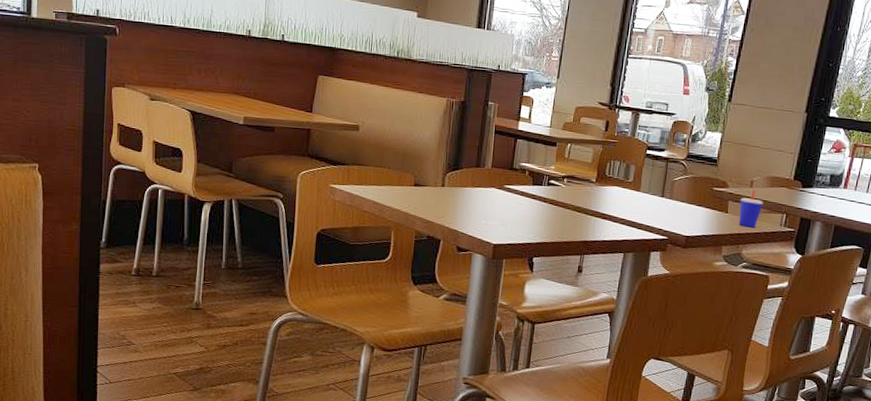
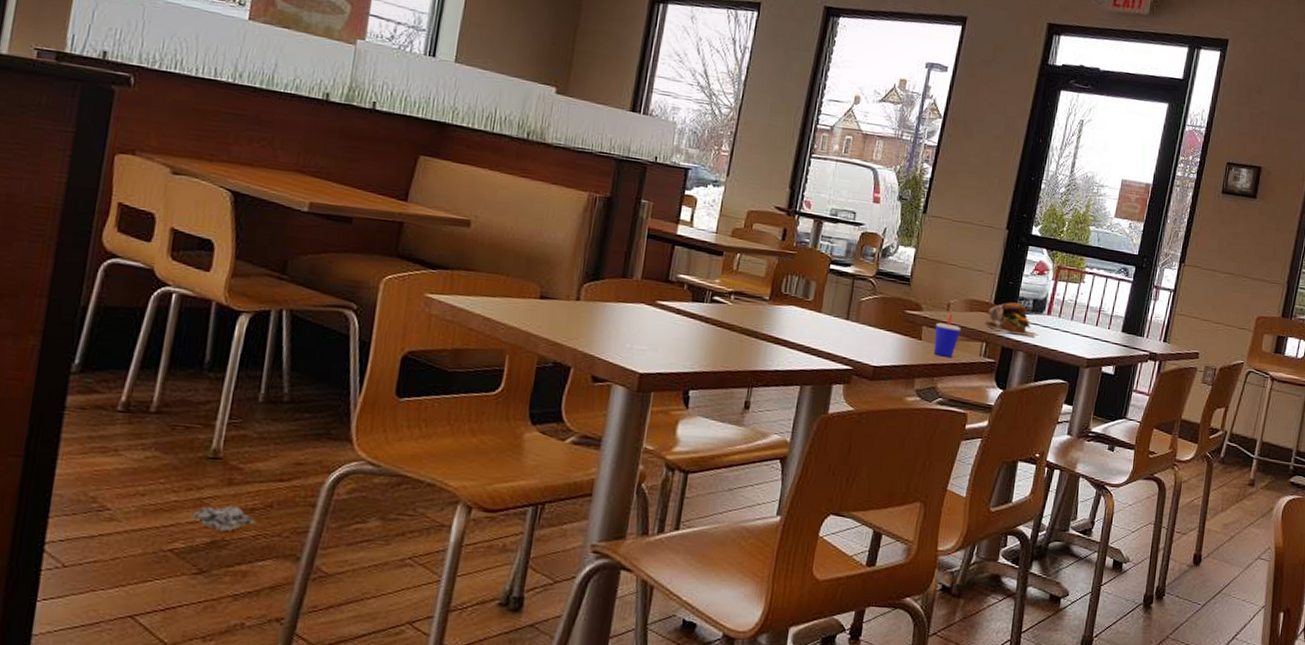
crumpled paper: none [185,343,229,362] -> present [190,506,258,532]
burger: none [785,178,835,209] -> present [985,302,1039,338]

